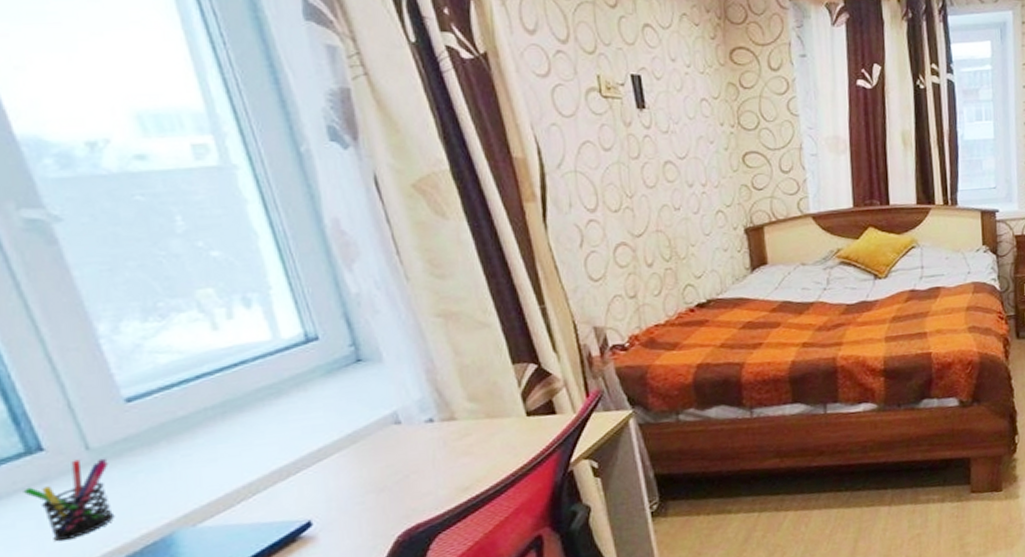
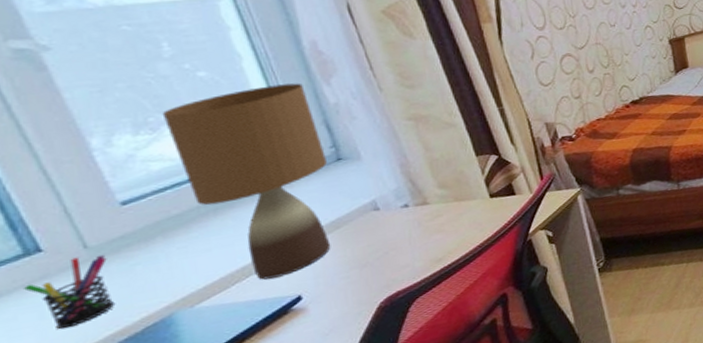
table lamp: none [172,267,347,500] -> present [162,83,331,280]

